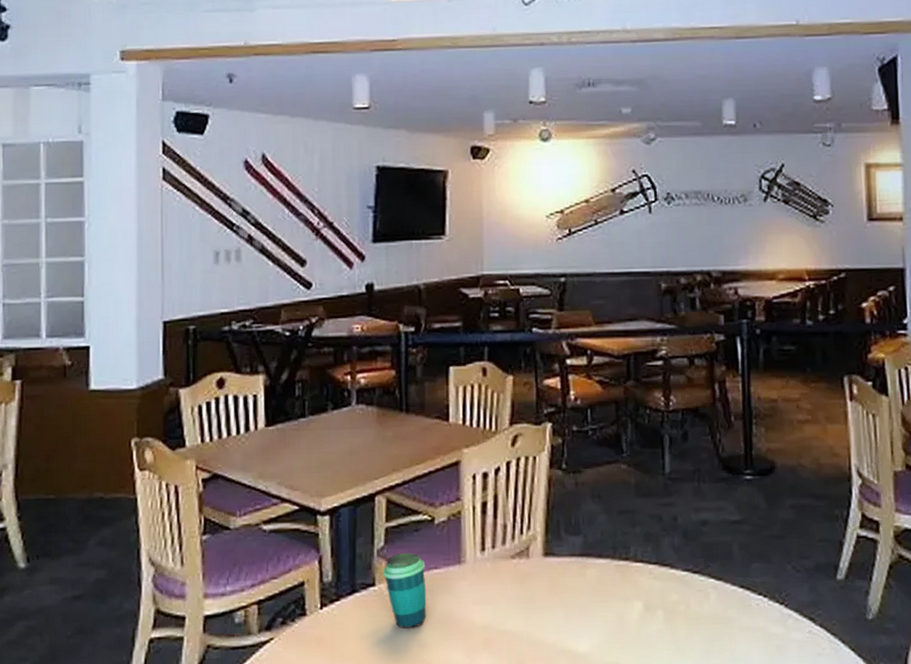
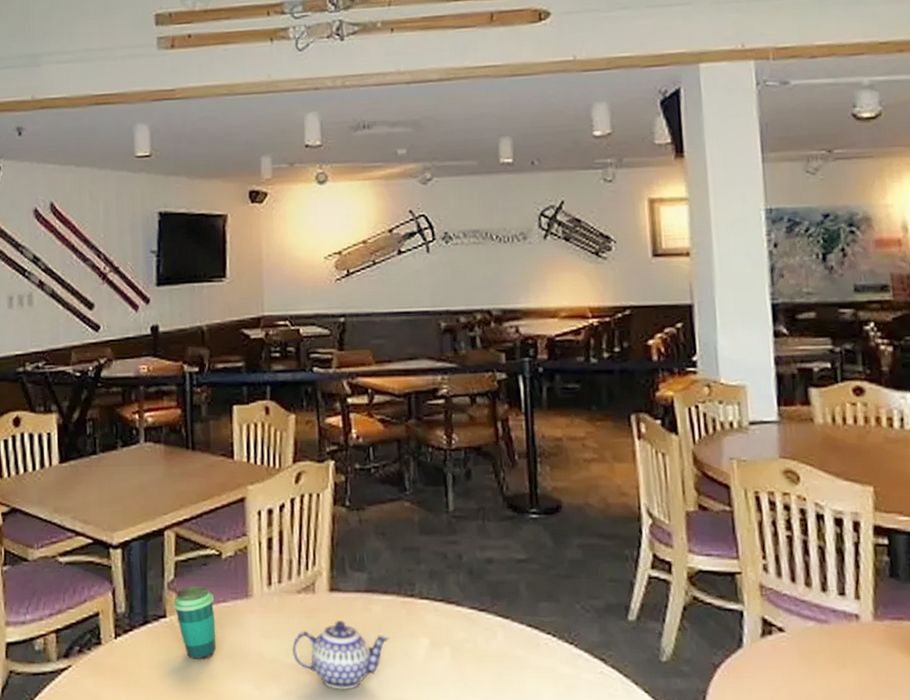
teapot: none [504,585,603,656] -> present [291,621,389,690]

